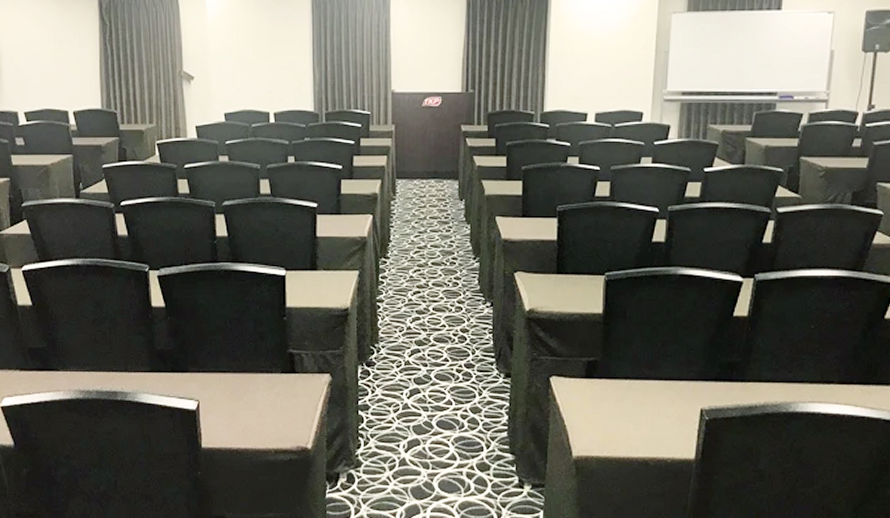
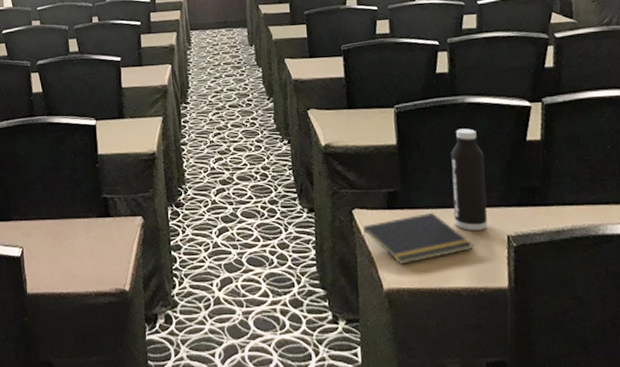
notepad: none [557,384,667,433] -> present [362,213,474,264]
water bottle: none [651,301,690,403] -> present [450,128,488,230]

